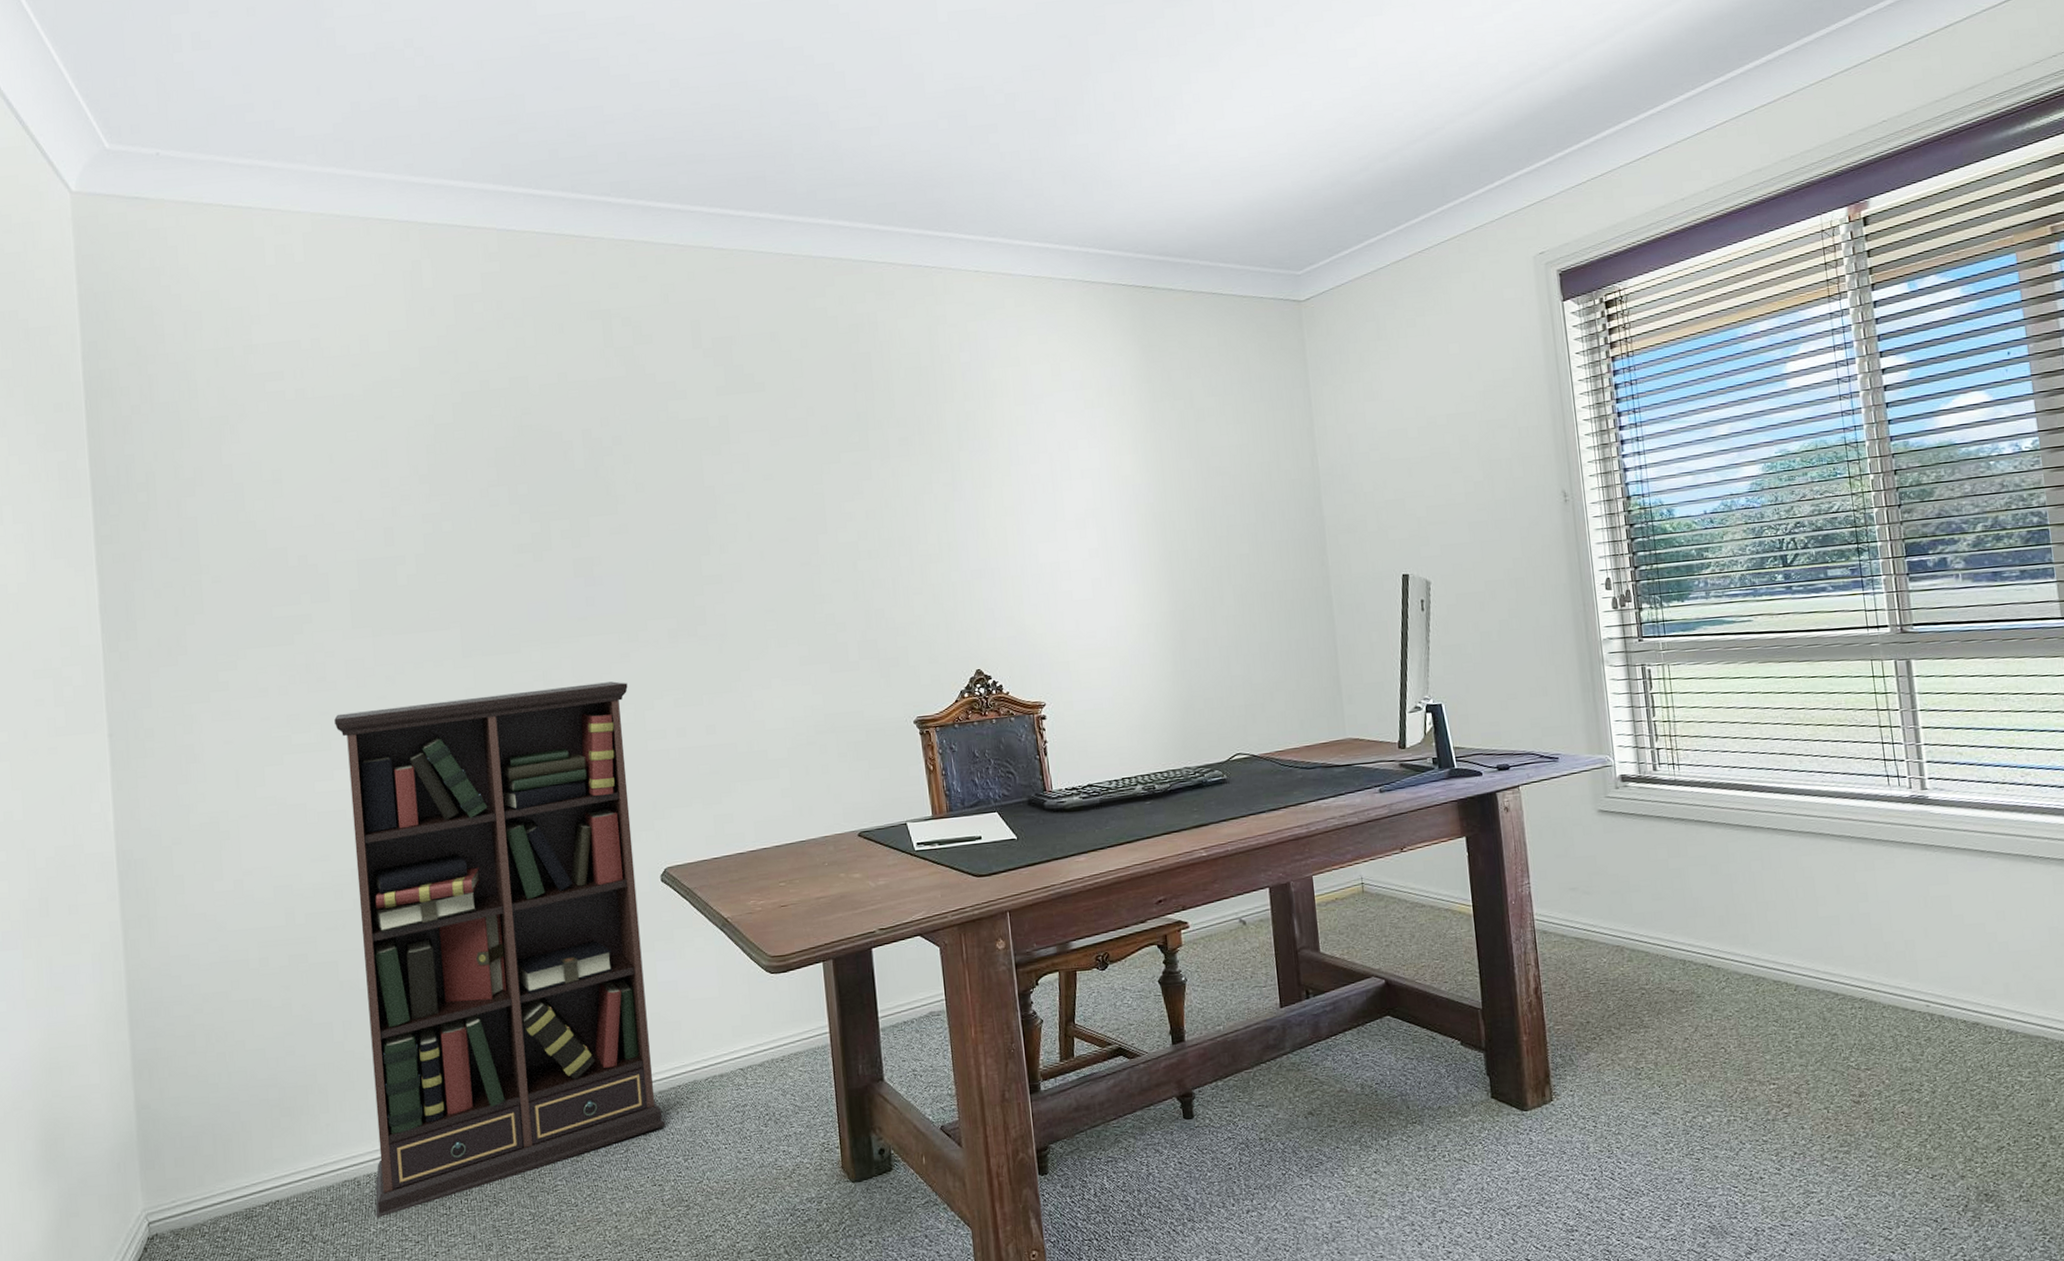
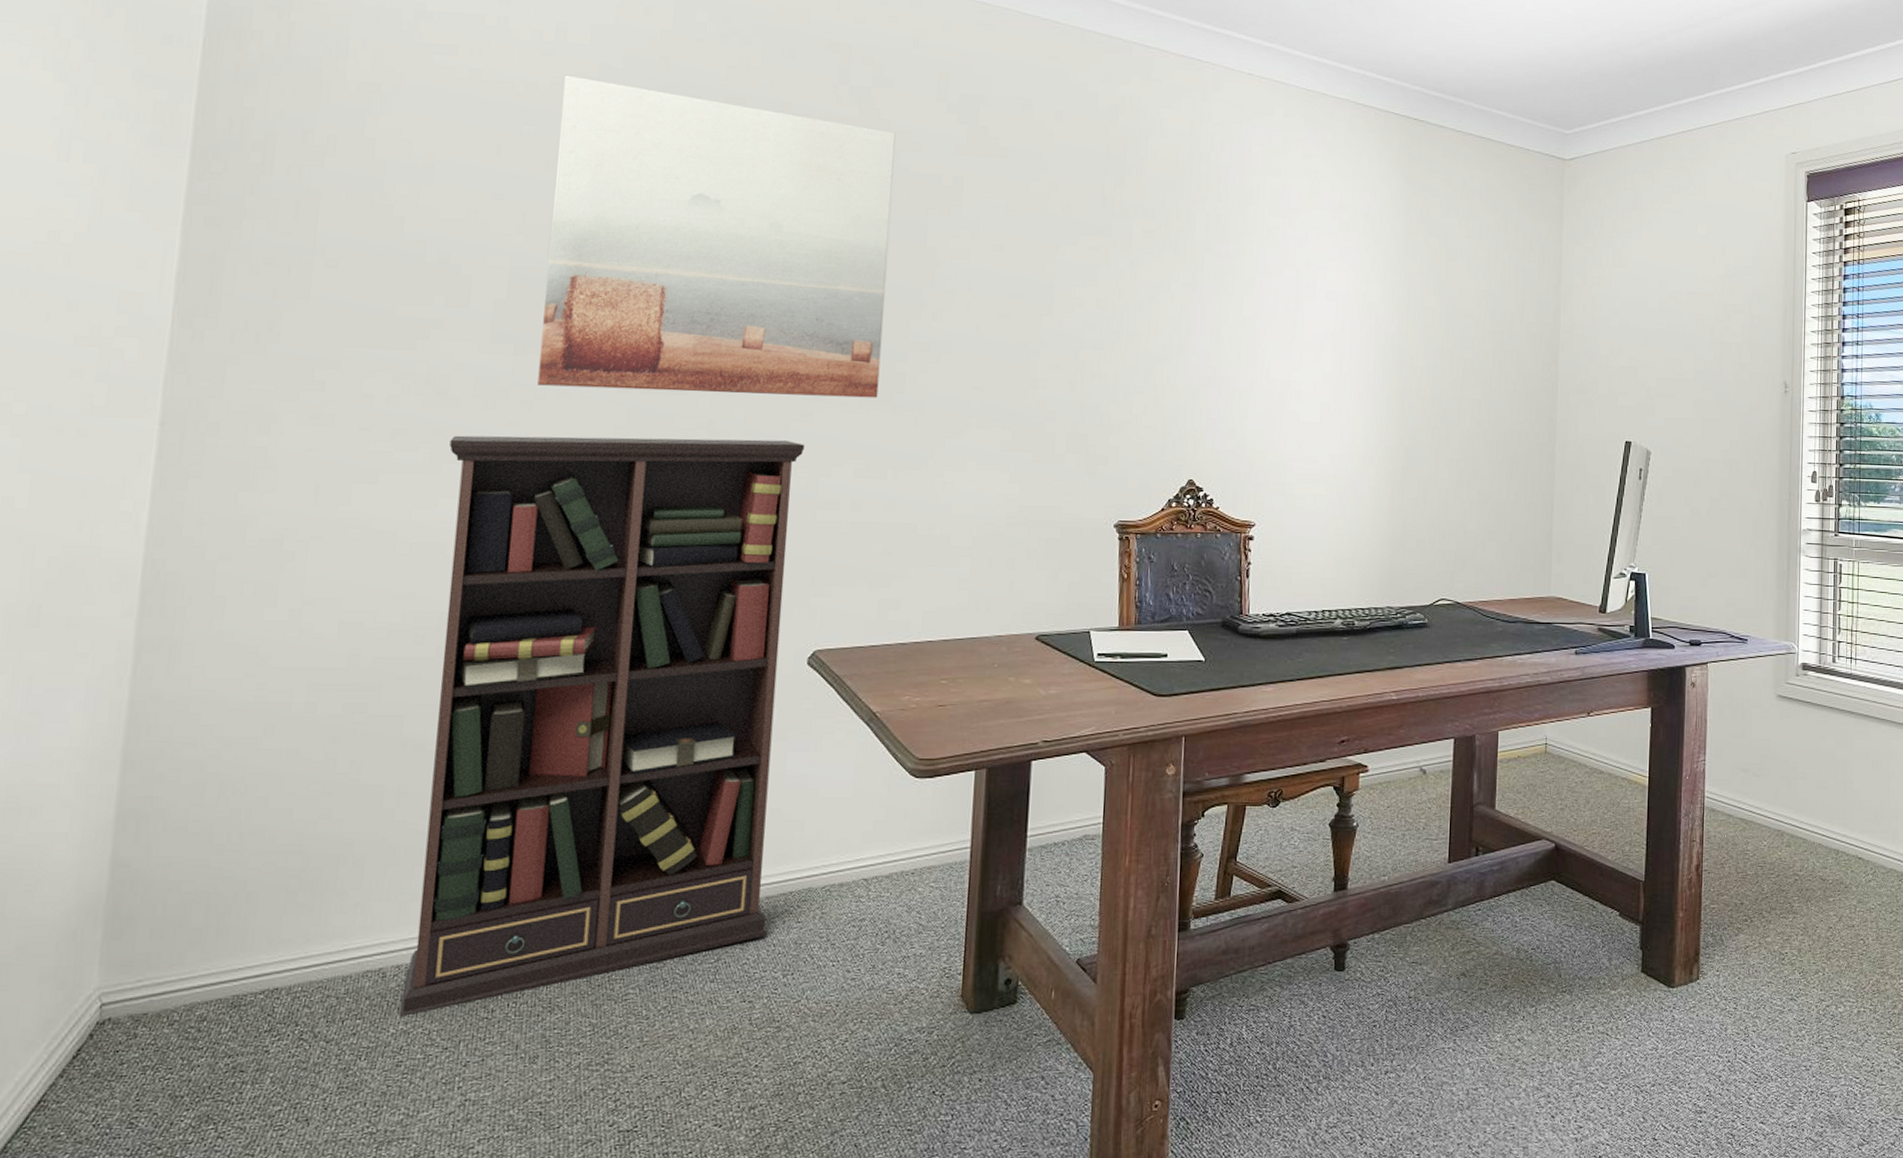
wall art: none [373,381,684,661] -> present [537,75,896,398]

